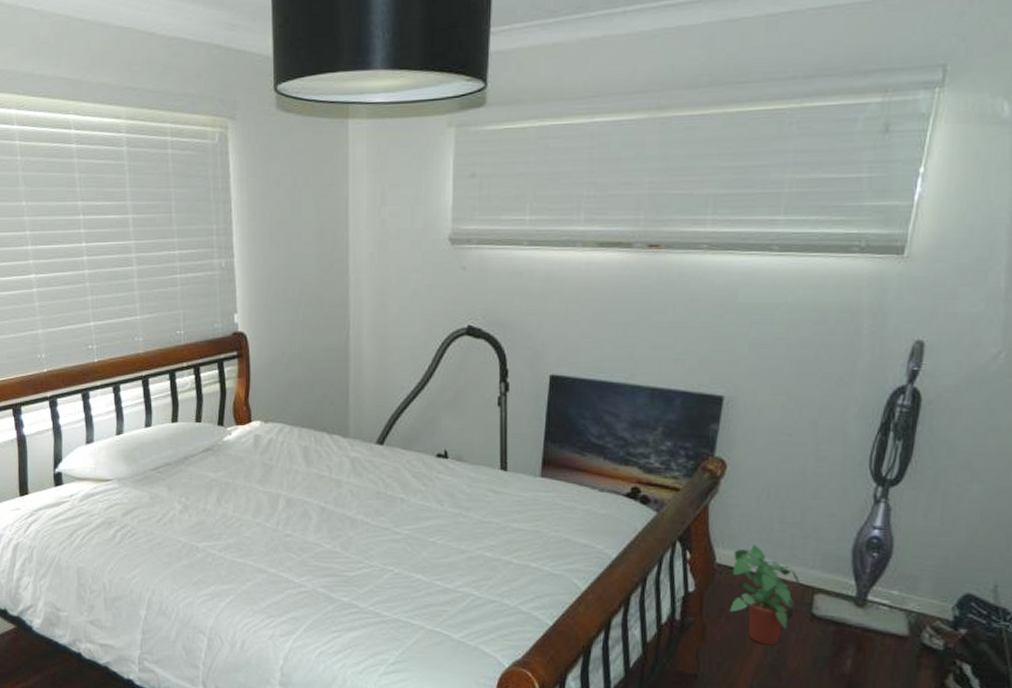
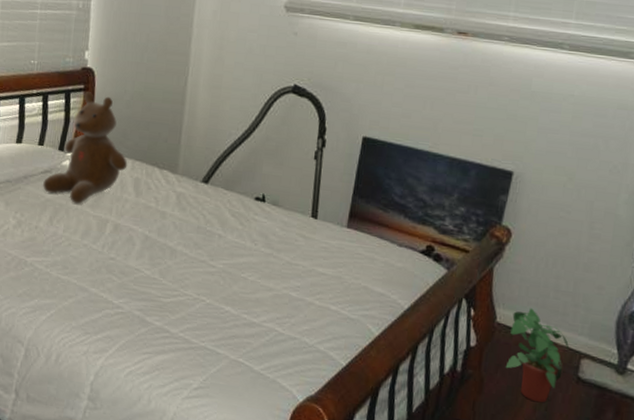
stuffed bear: none [206,359,294,481] -> present [43,92,128,204]

